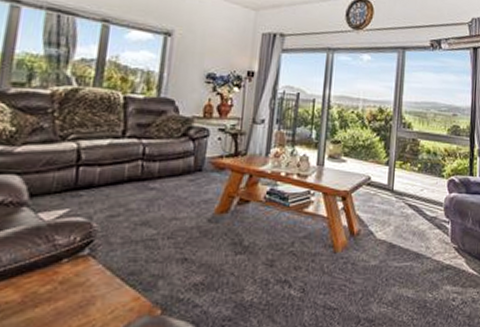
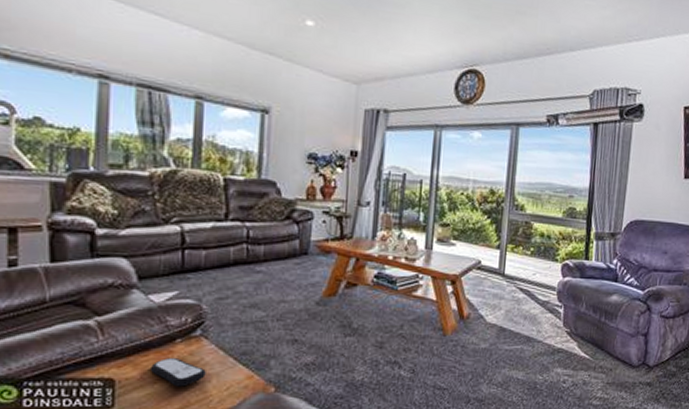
remote control: none [33,280,91,310] -> present [151,358,206,387]

